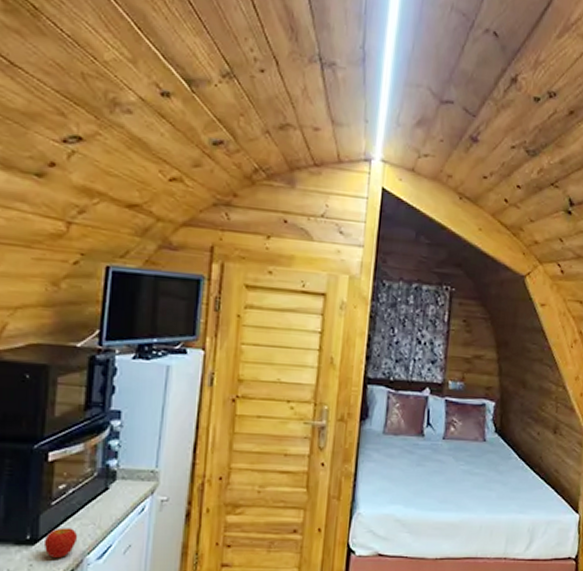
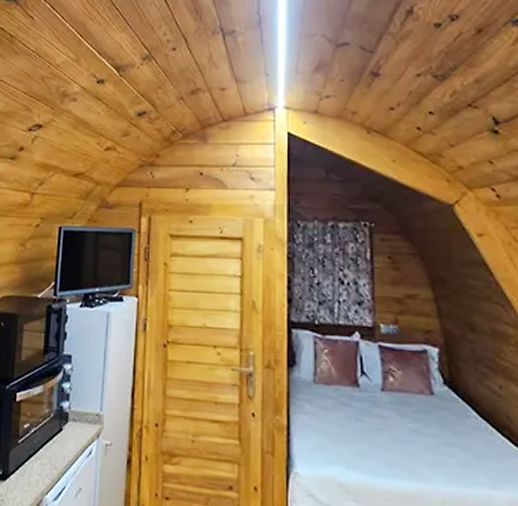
apple: present [43,528,78,558] -> none [12,465,39,496]

